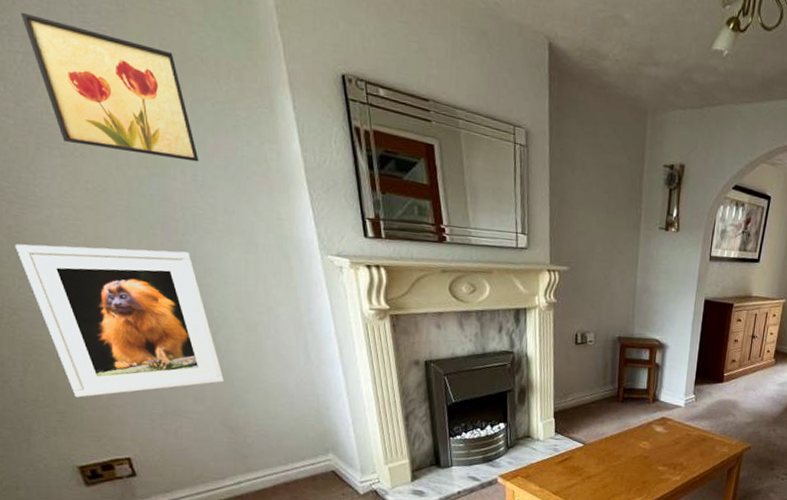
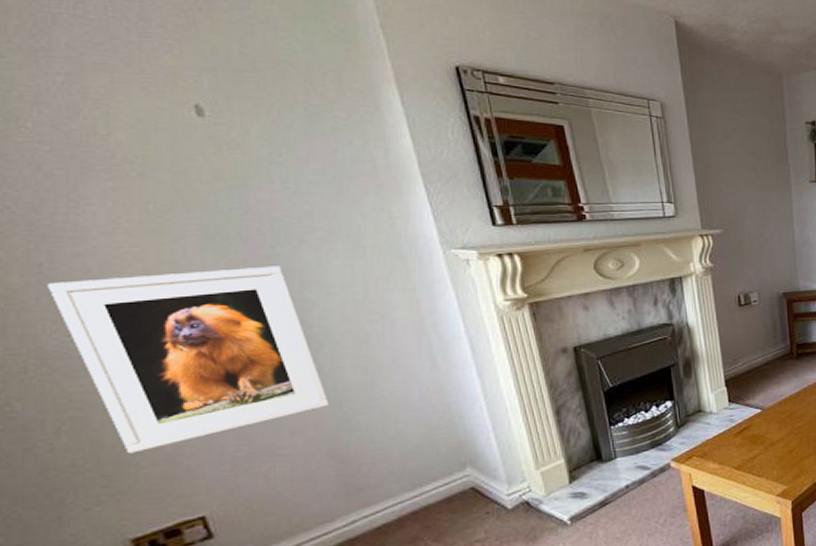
wall art: present [21,12,199,162] -> none [64,32,291,169]

